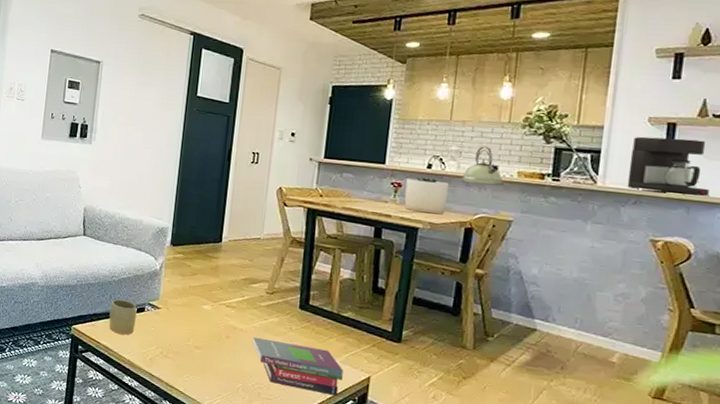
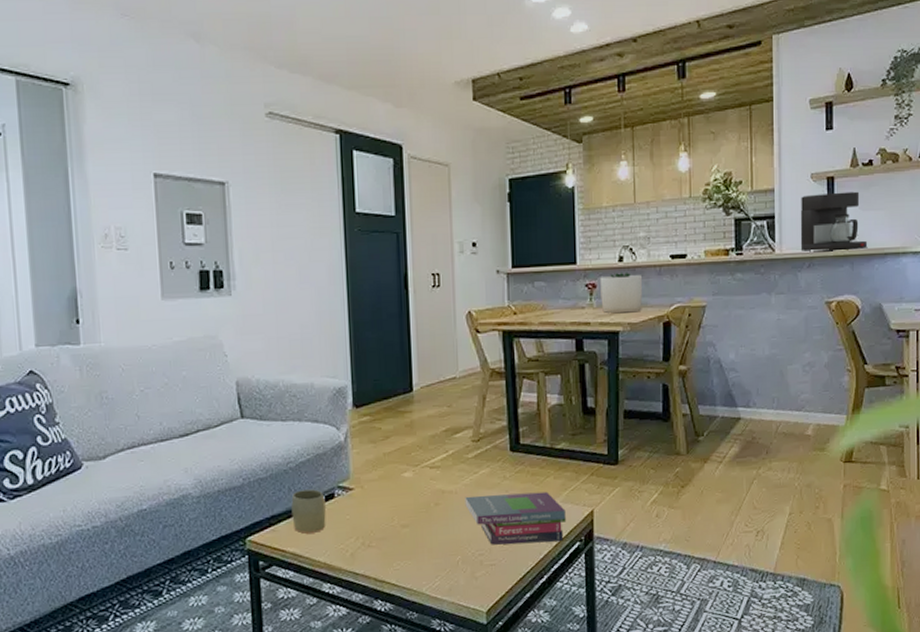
kettle: present [461,146,505,186] -> none [653,227,694,271]

